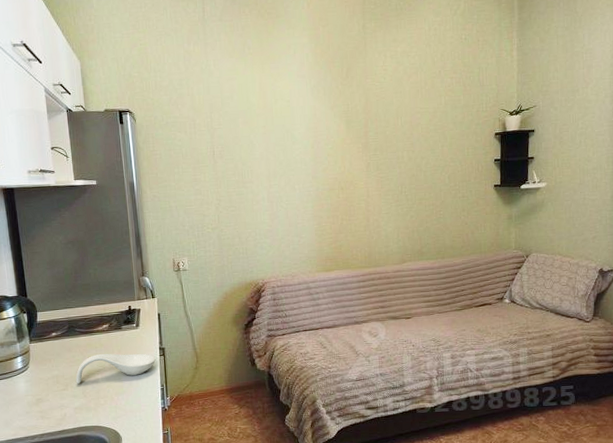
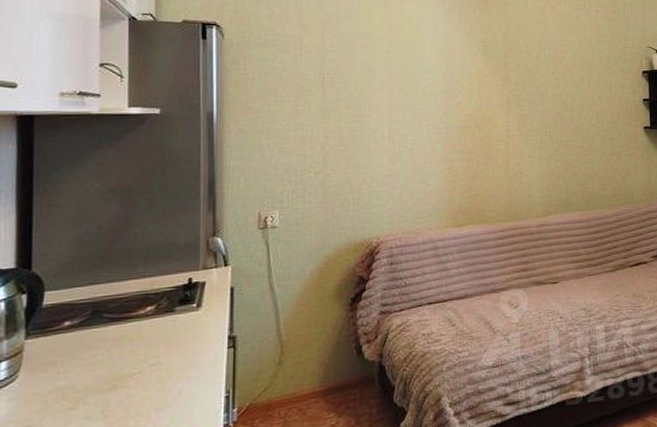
spoon rest: present [76,353,156,384] -> none [93,346,221,398]

